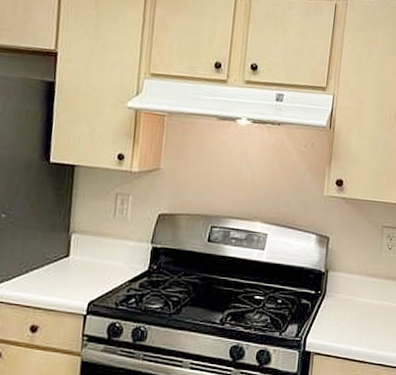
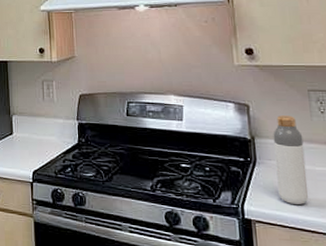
bottle: none [339,249,370,336] -> present [273,115,309,205]

